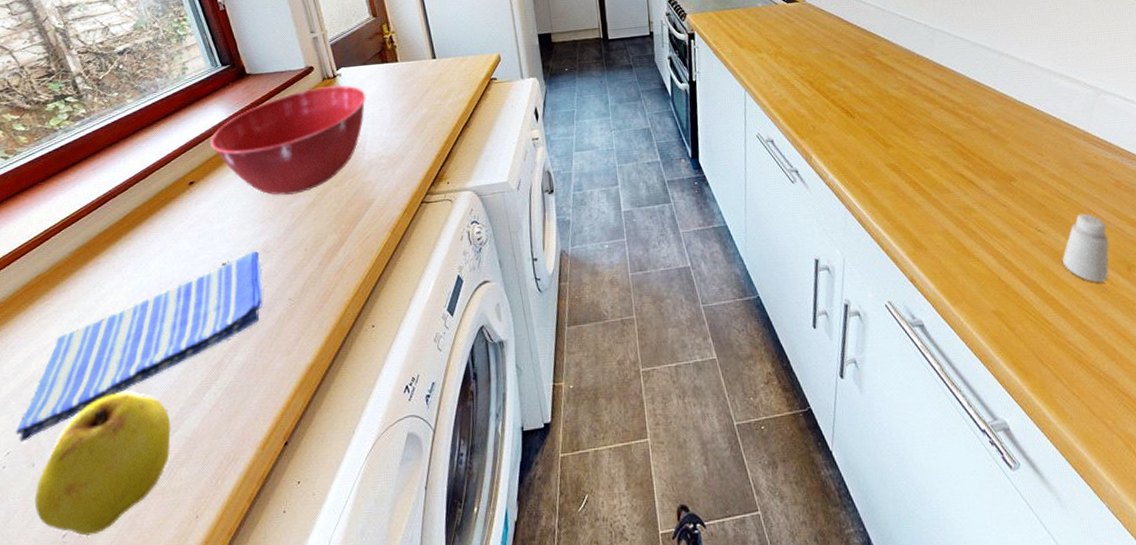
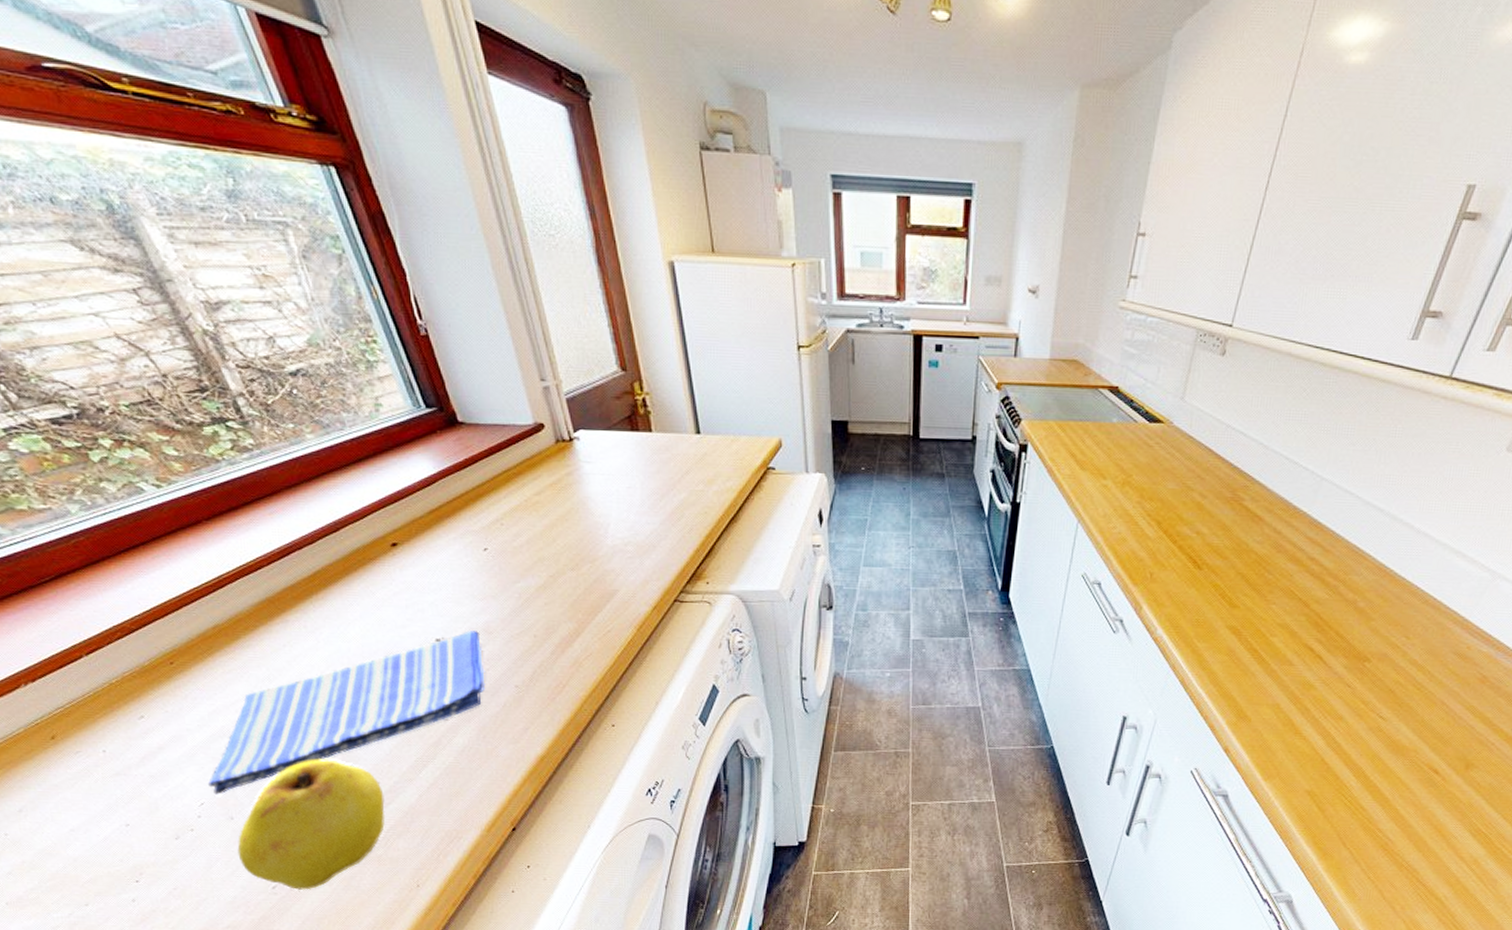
mixing bowl: present [210,85,366,196] -> none [415,450,610,574]
saltshaker: present [1061,213,1109,282] -> none [1396,705,1456,776]

